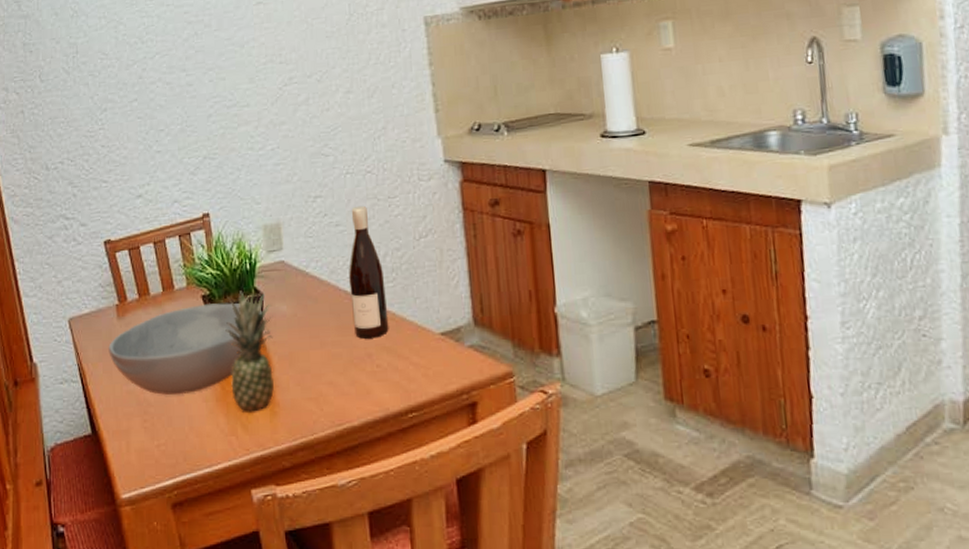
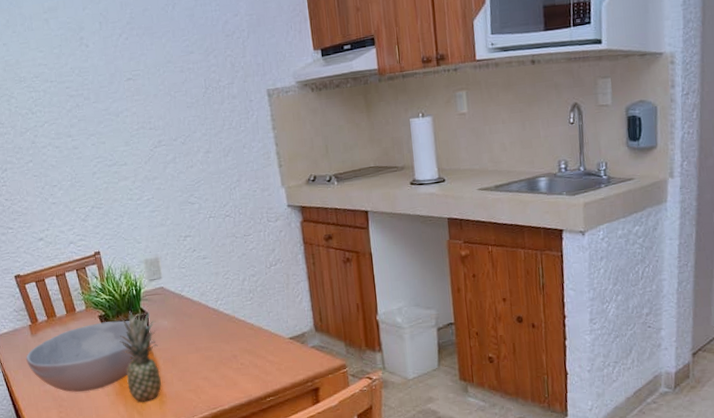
bottle: present [349,205,389,339] -> none [215,242,249,344]

